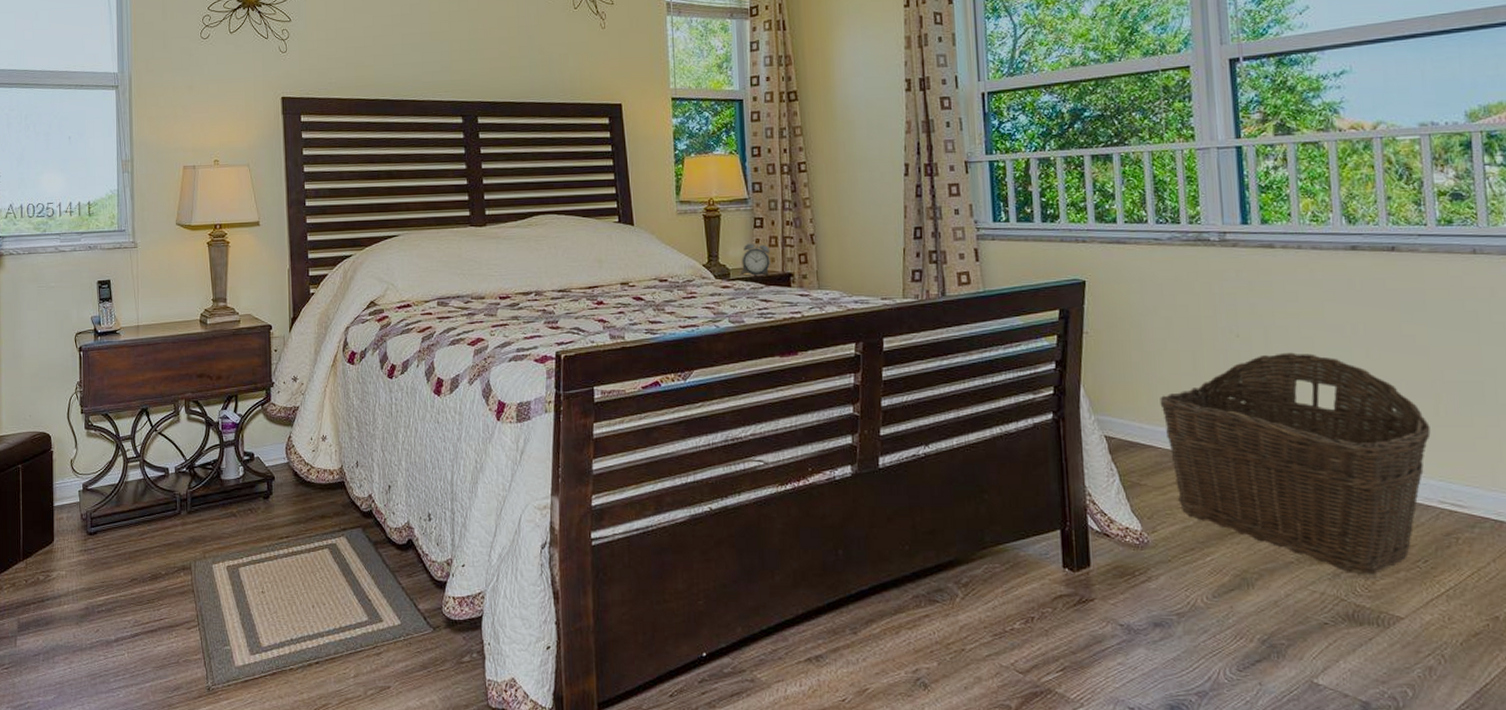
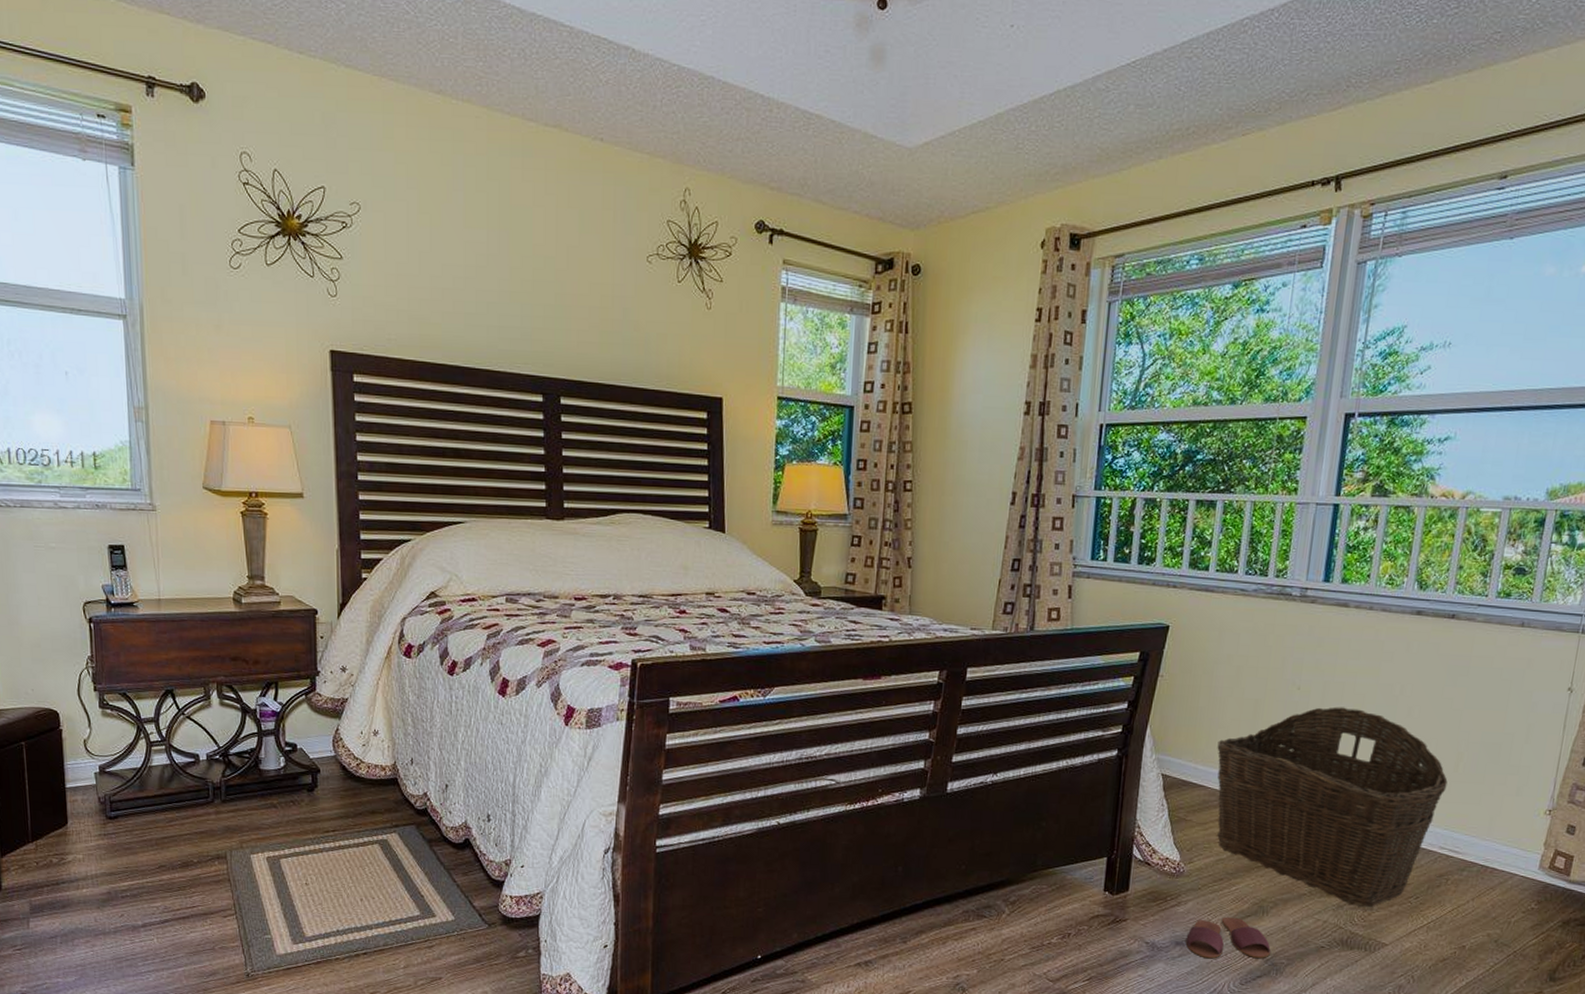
alarm clock: present [740,243,771,278] -> none [831,561,866,599]
slippers: none [1165,592,1266,642] -> present [1185,917,1271,959]

